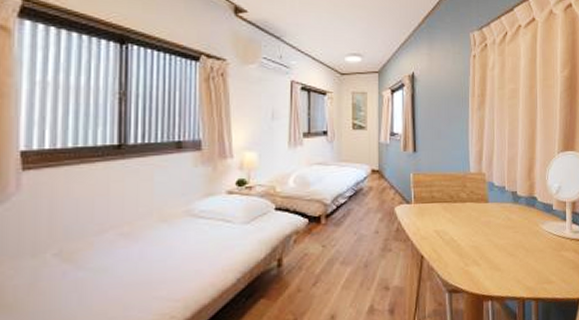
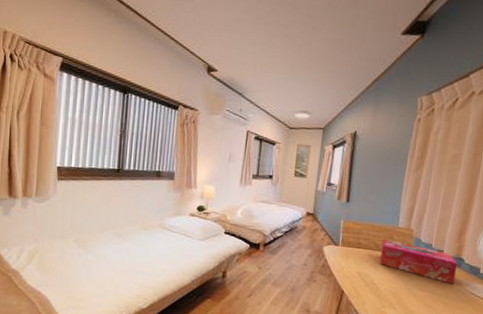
tissue box: none [457,188,531,227] -> present [380,239,457,285]

